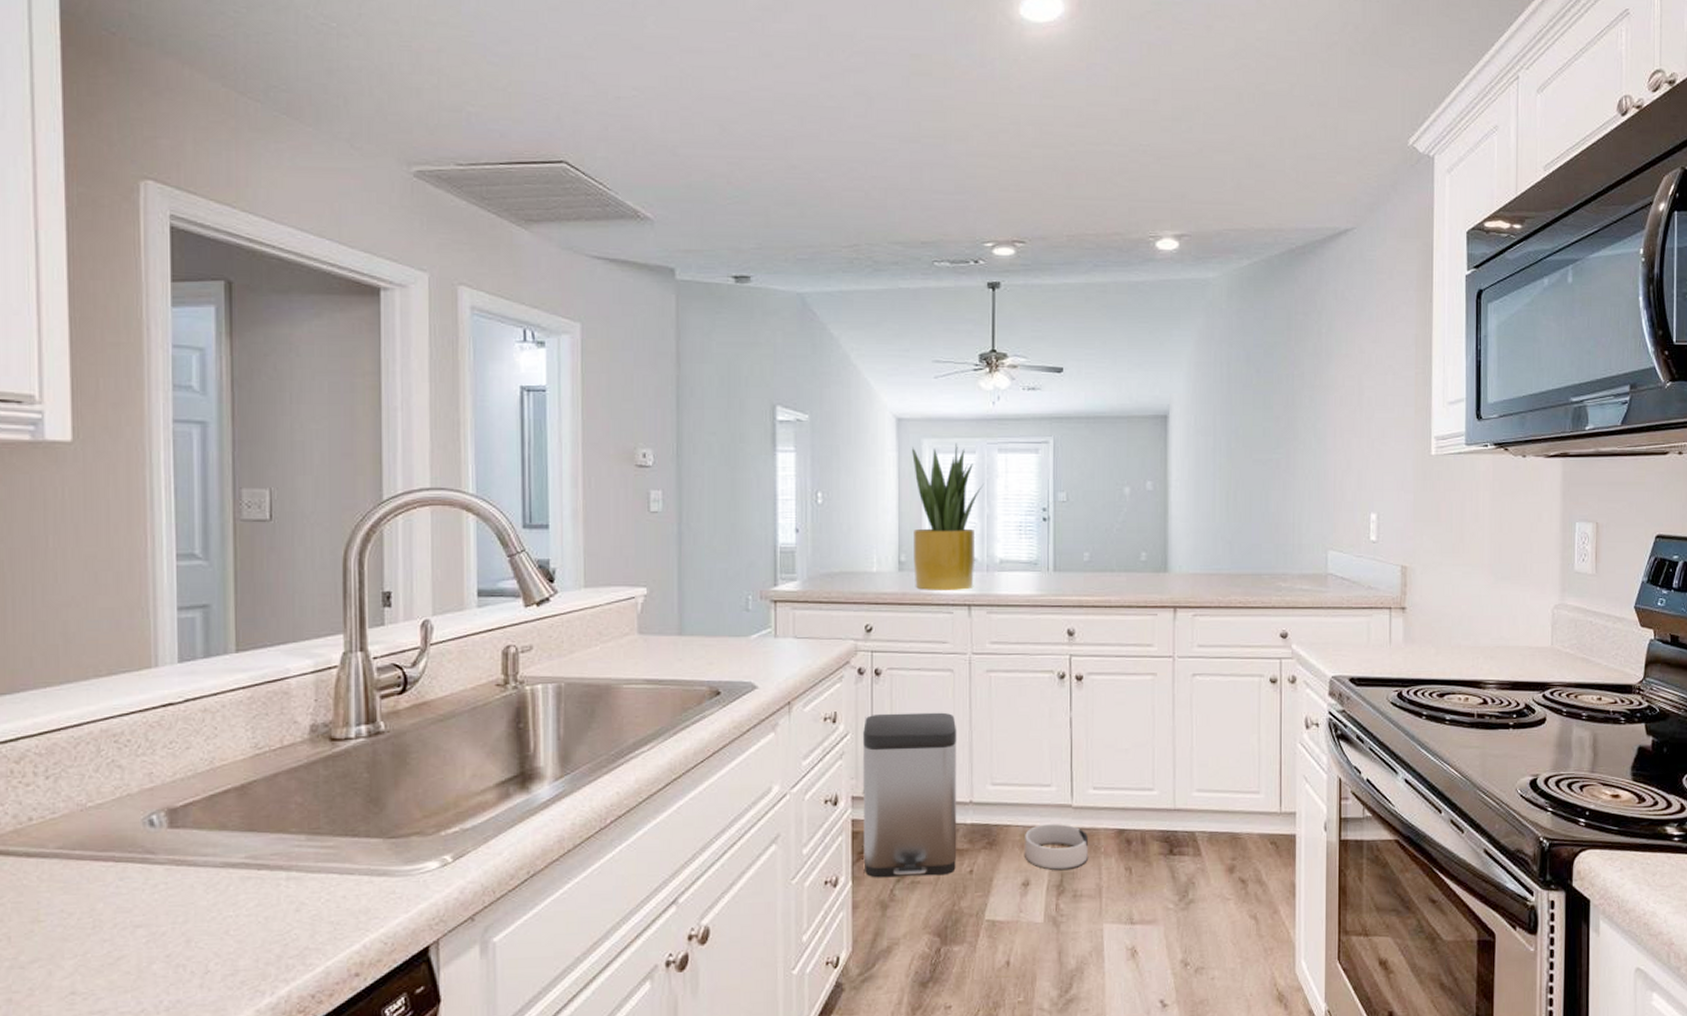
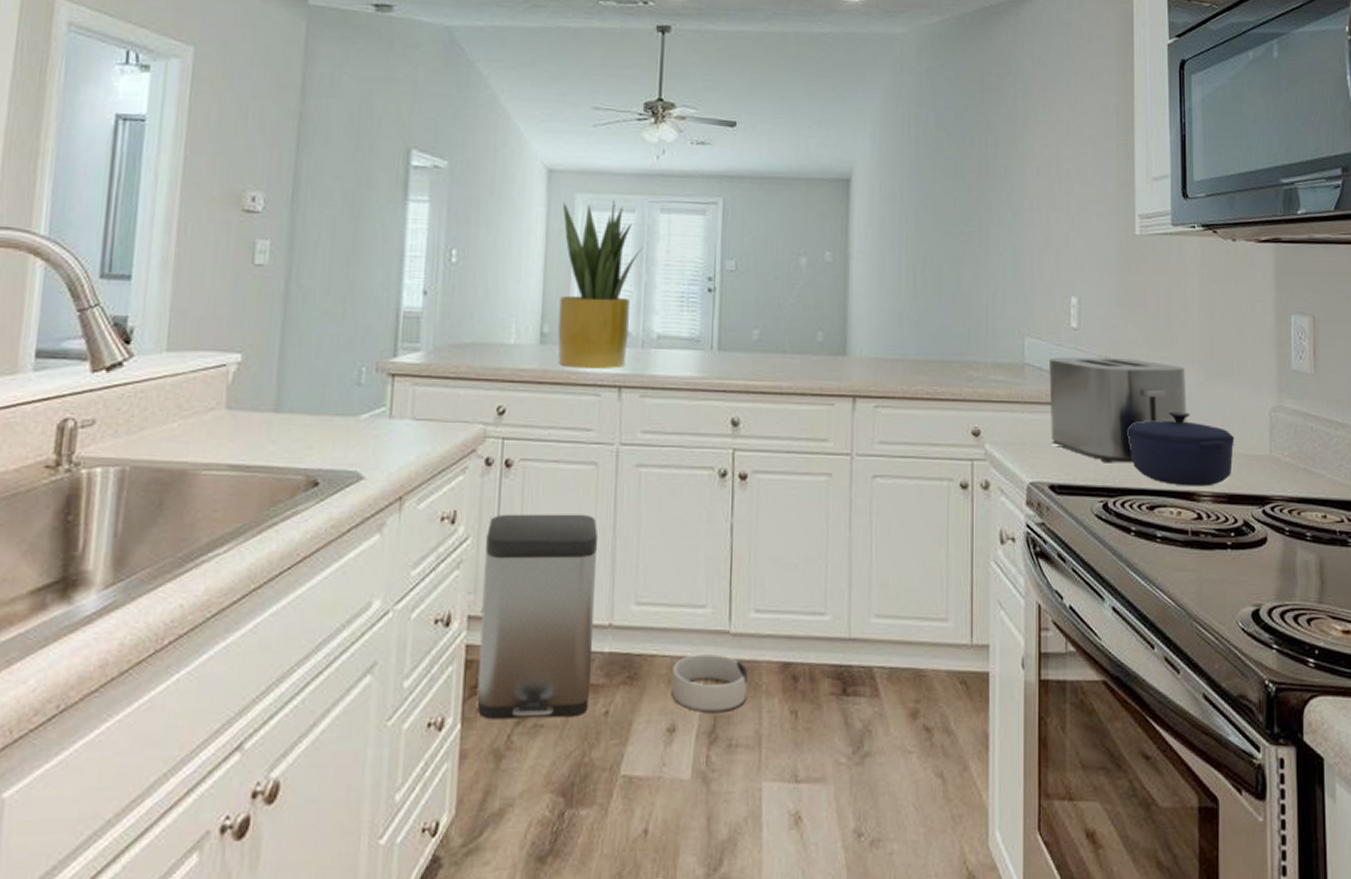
toaster: none [1350,565,1476,658] -> present [1049,357,1187,463]
cooking pot: none [1421,610,1519,676] -> present [1127,410,1235,487]

